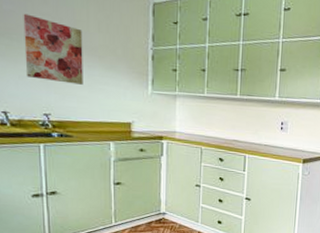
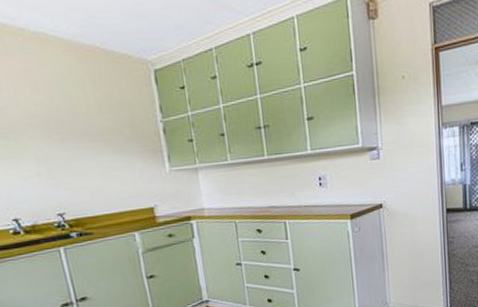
wall art: present [23,13,83,85] -> none [16,107,94,177]

